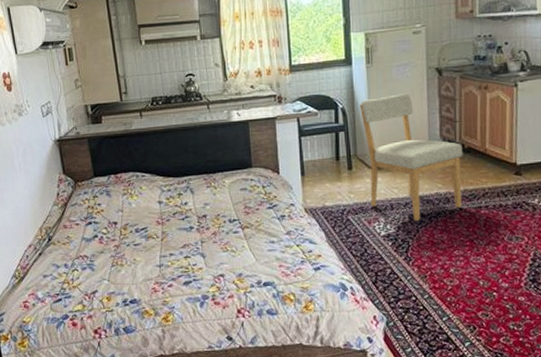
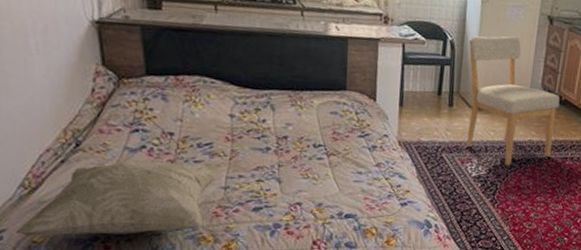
decorative pillow: none [11,247,157,318] -> present [16,159,222,237]

